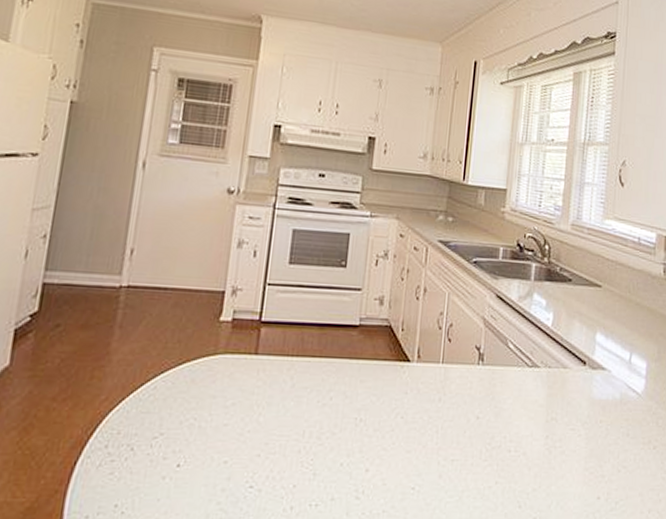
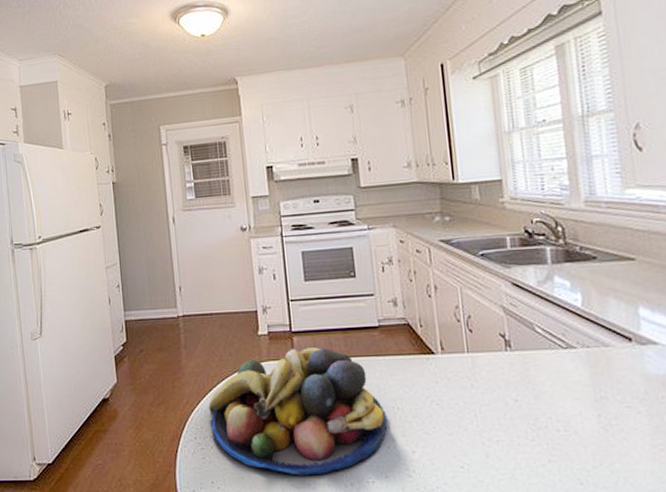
fruit bowl: none [131,341,347,497] -> present [209,347,388,476]

